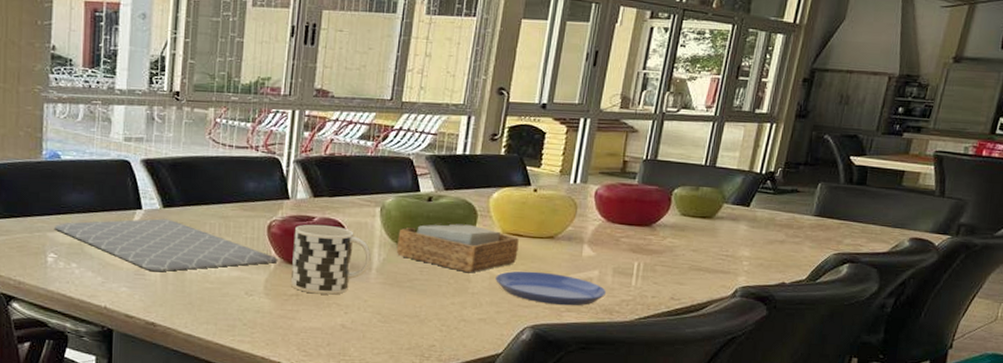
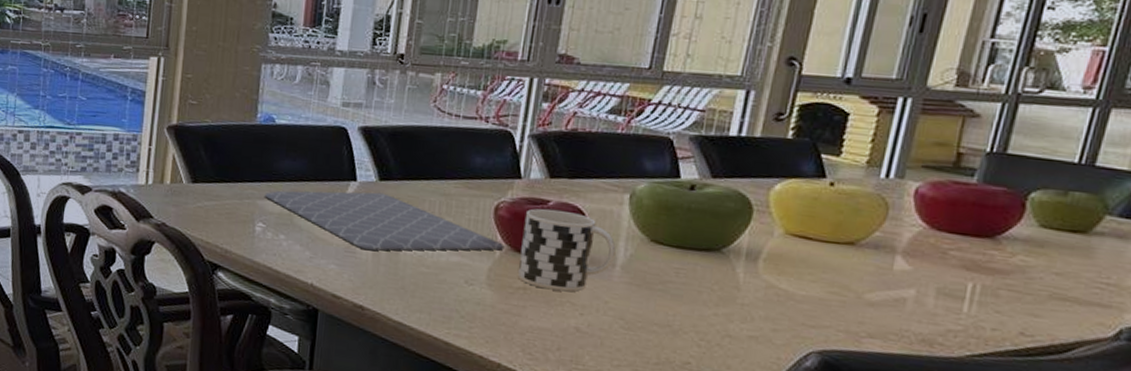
napkin holder: present [396,222,519,273] -> none [647,216,807,280]
plate: present [495,271,607,306] -> none [773,281,927,332]

